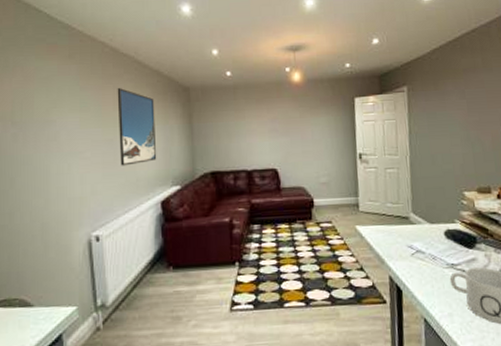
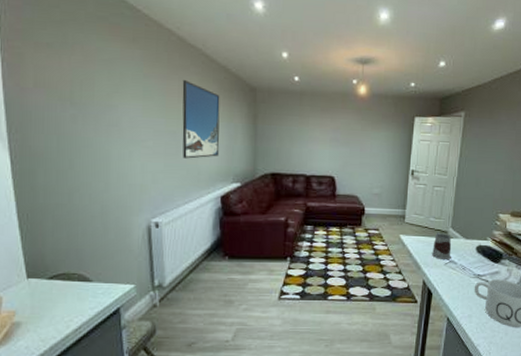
mug: none [394,219,417,250] -> present [431,232,452,259]

